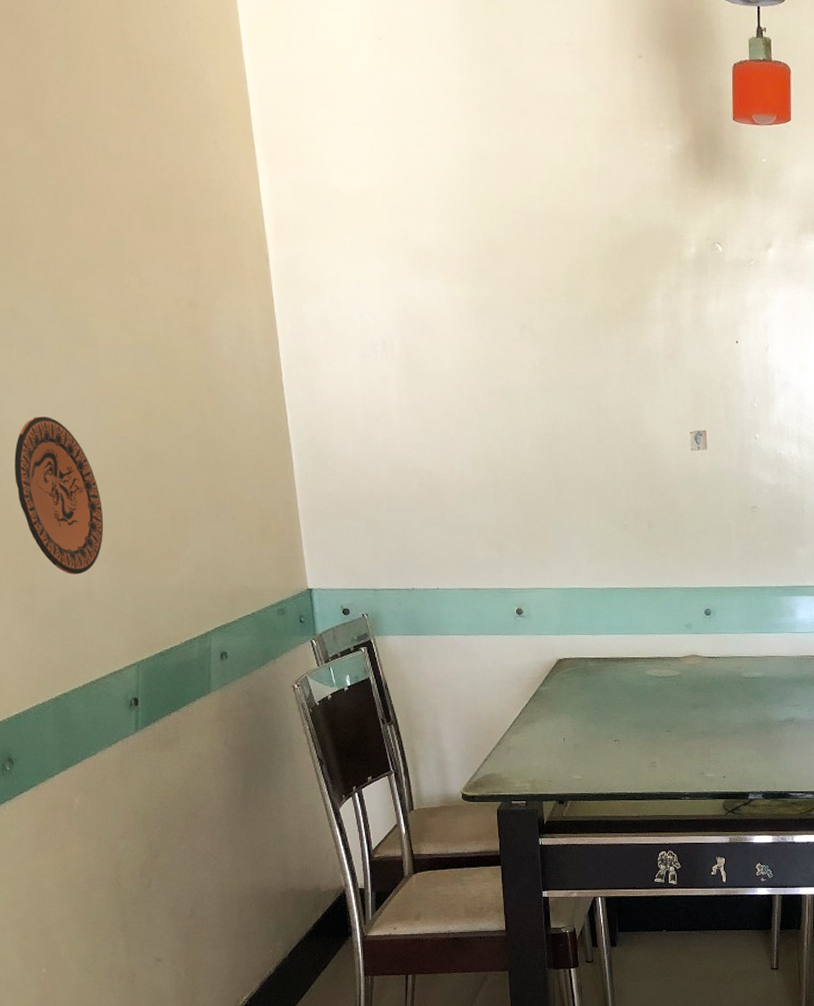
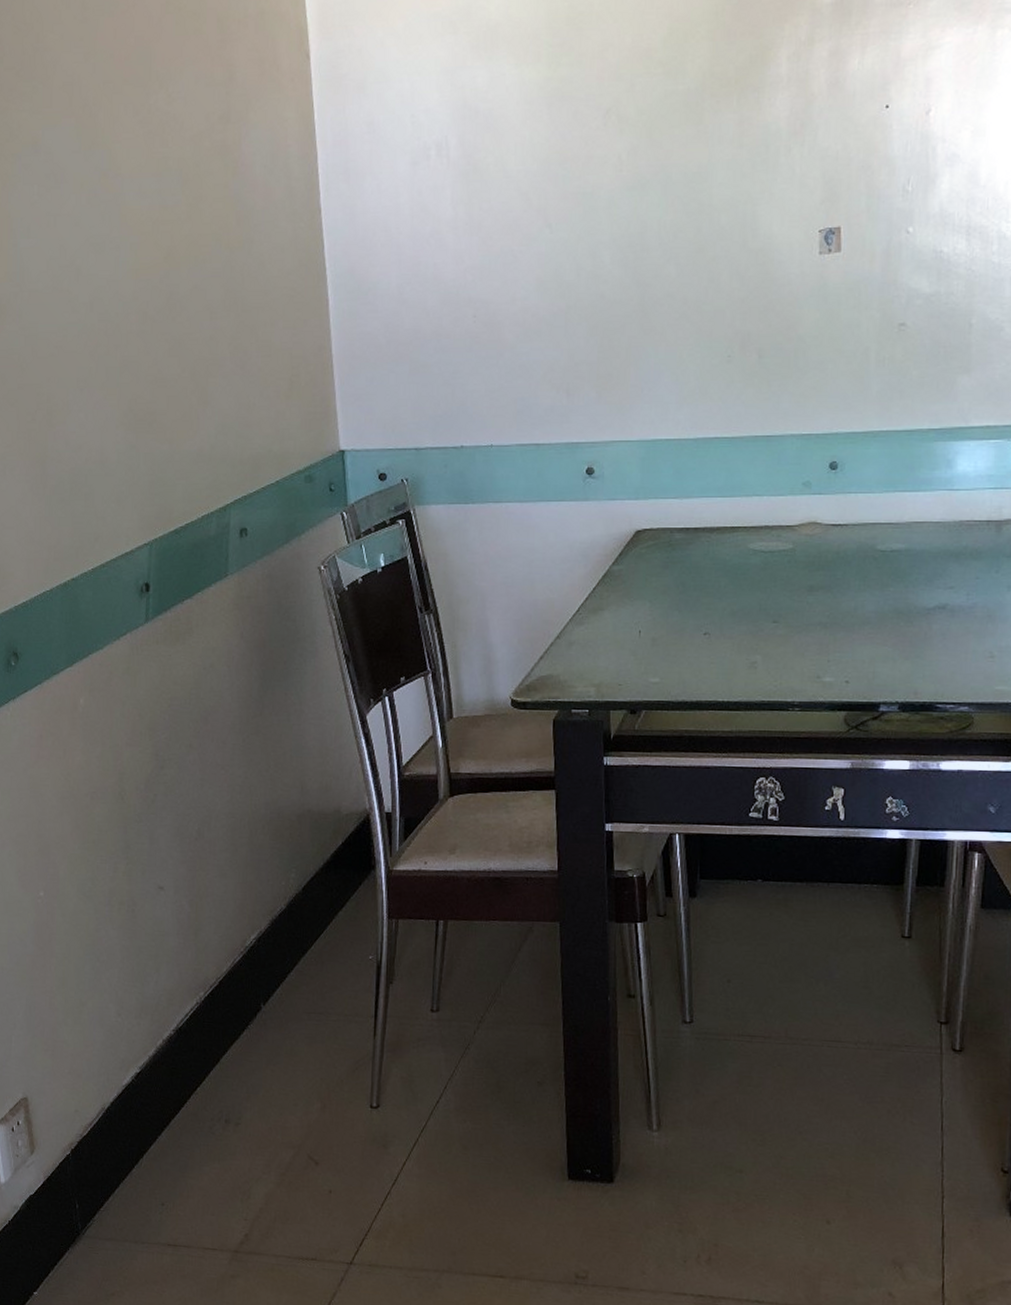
decorative plate: present [14,416,104,575] -> none [31,262,121,442]

